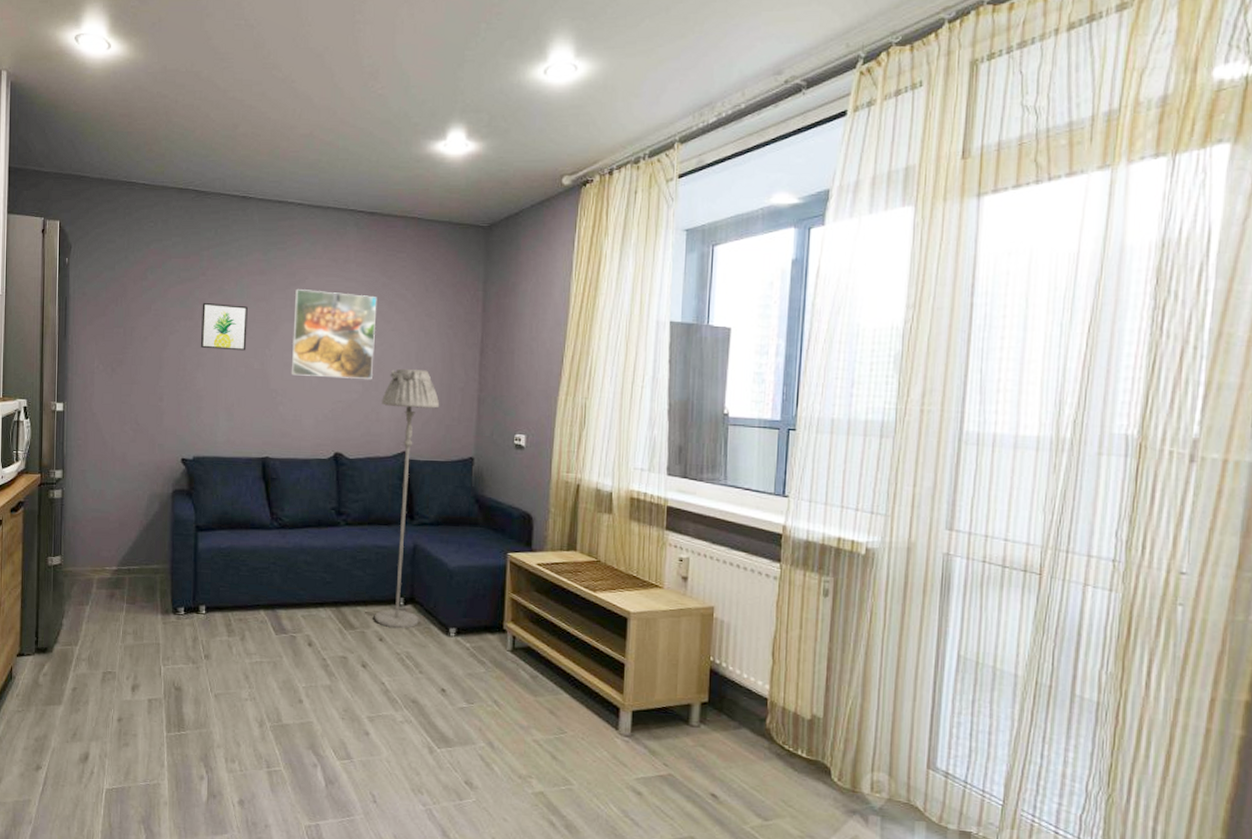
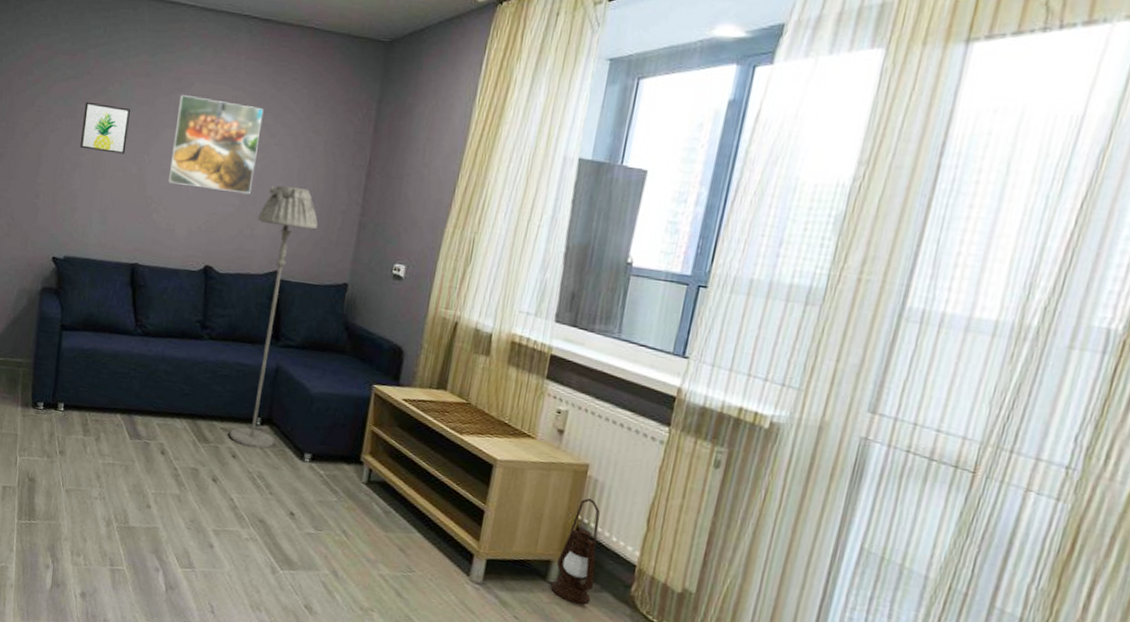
lantern: none [693,640,733,744] -> present [550,498,600,605]

